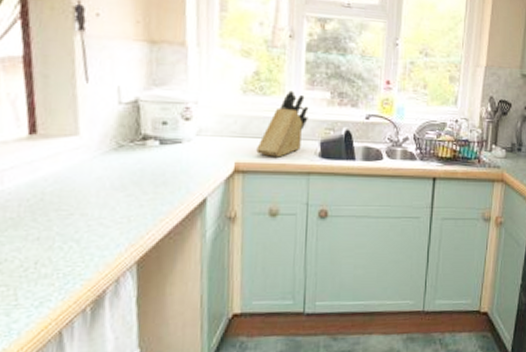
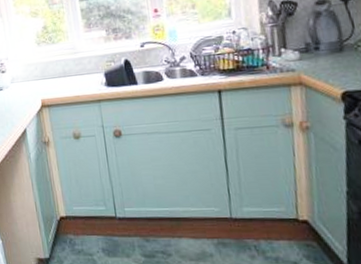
knife block: present [256,90,309,157] -> none [55,35,91,91]

